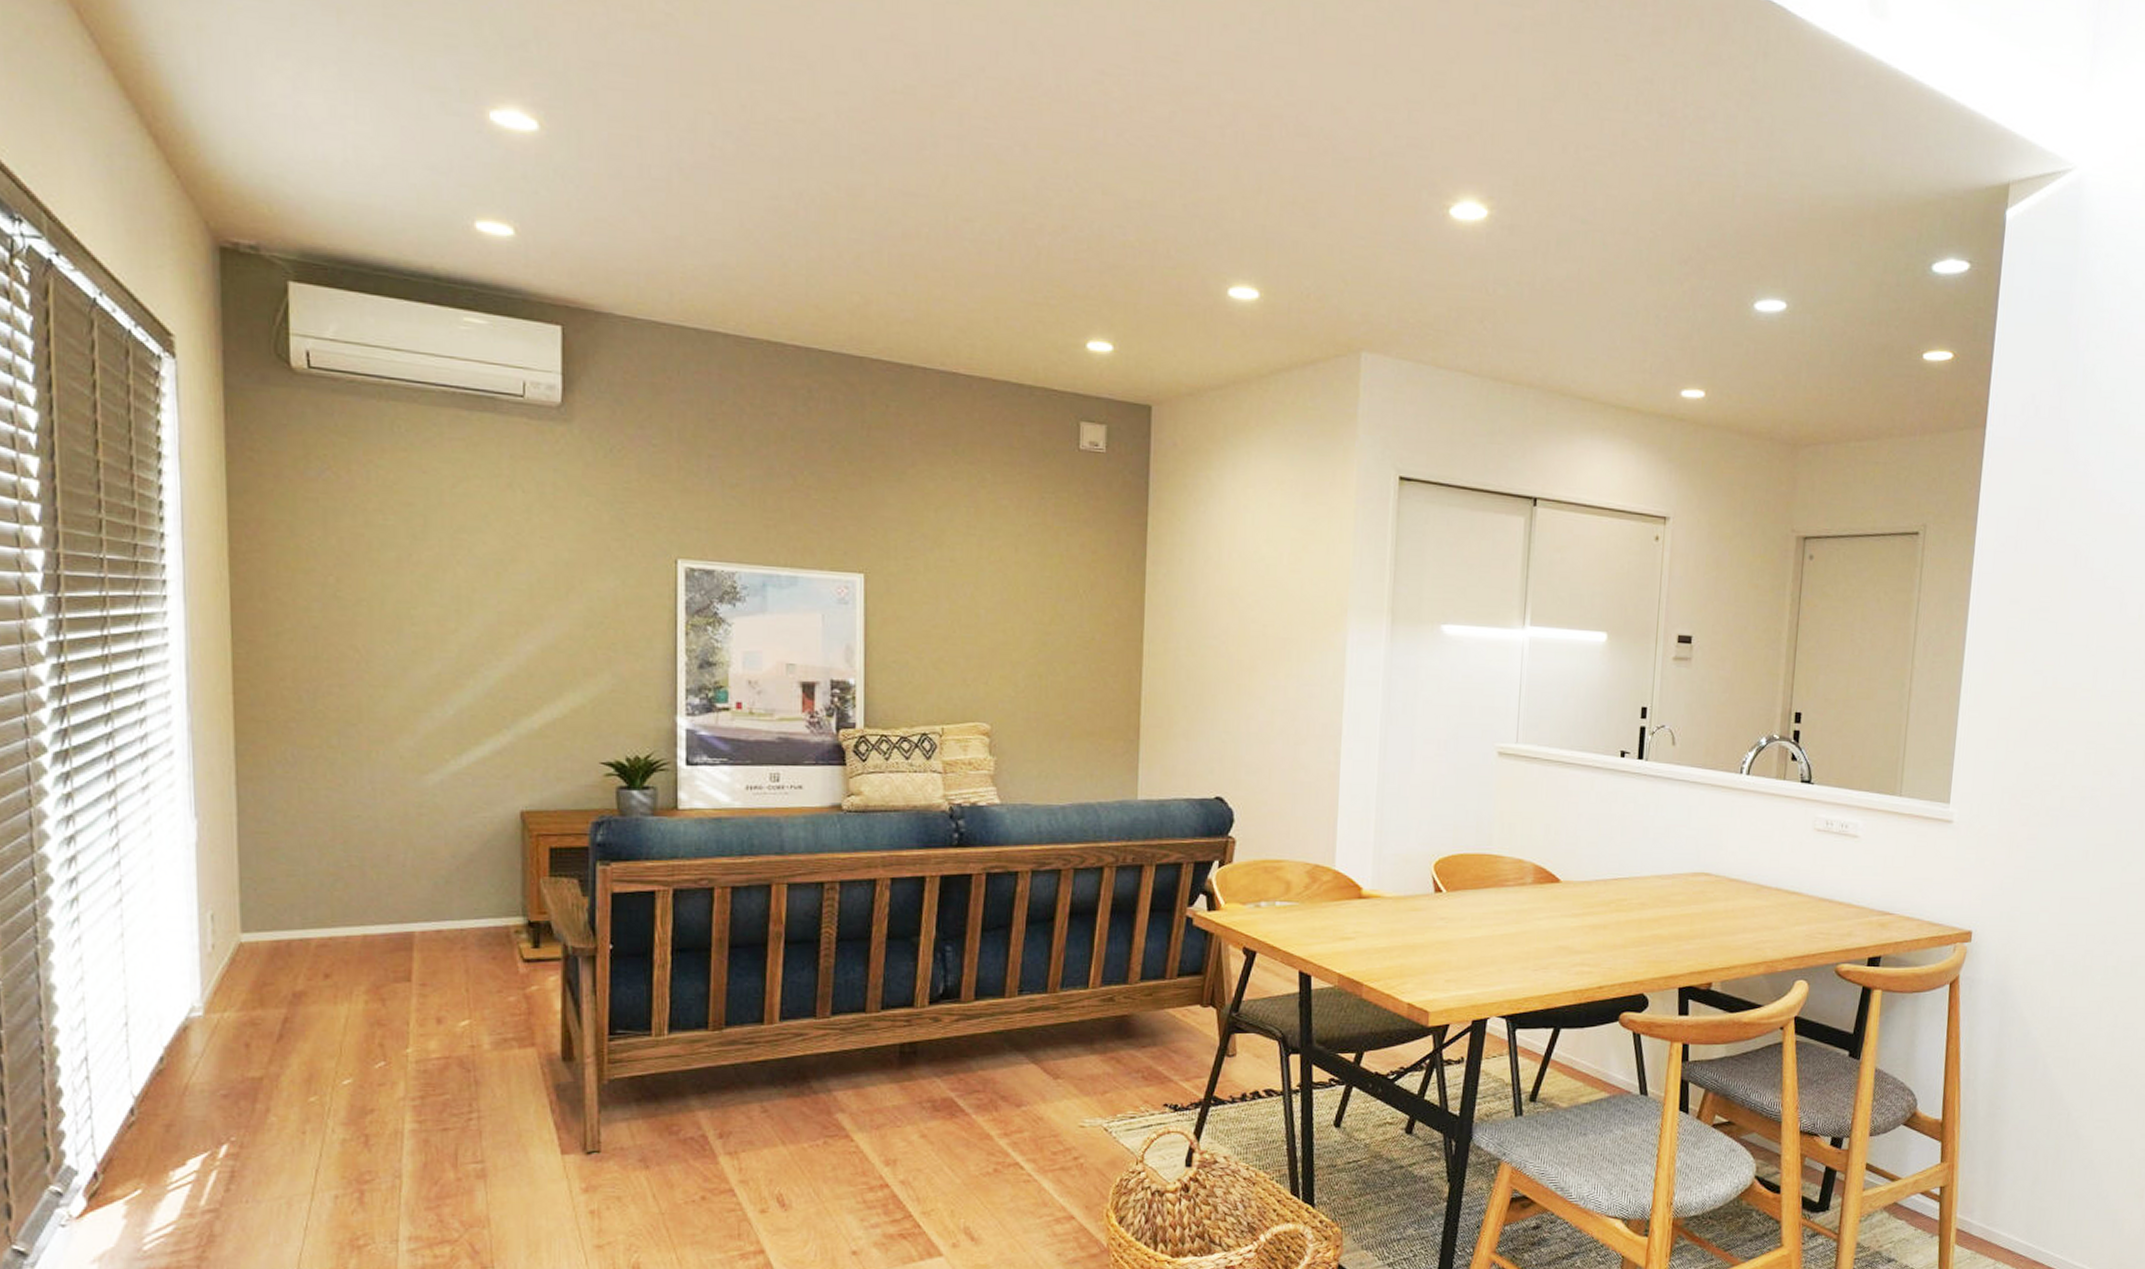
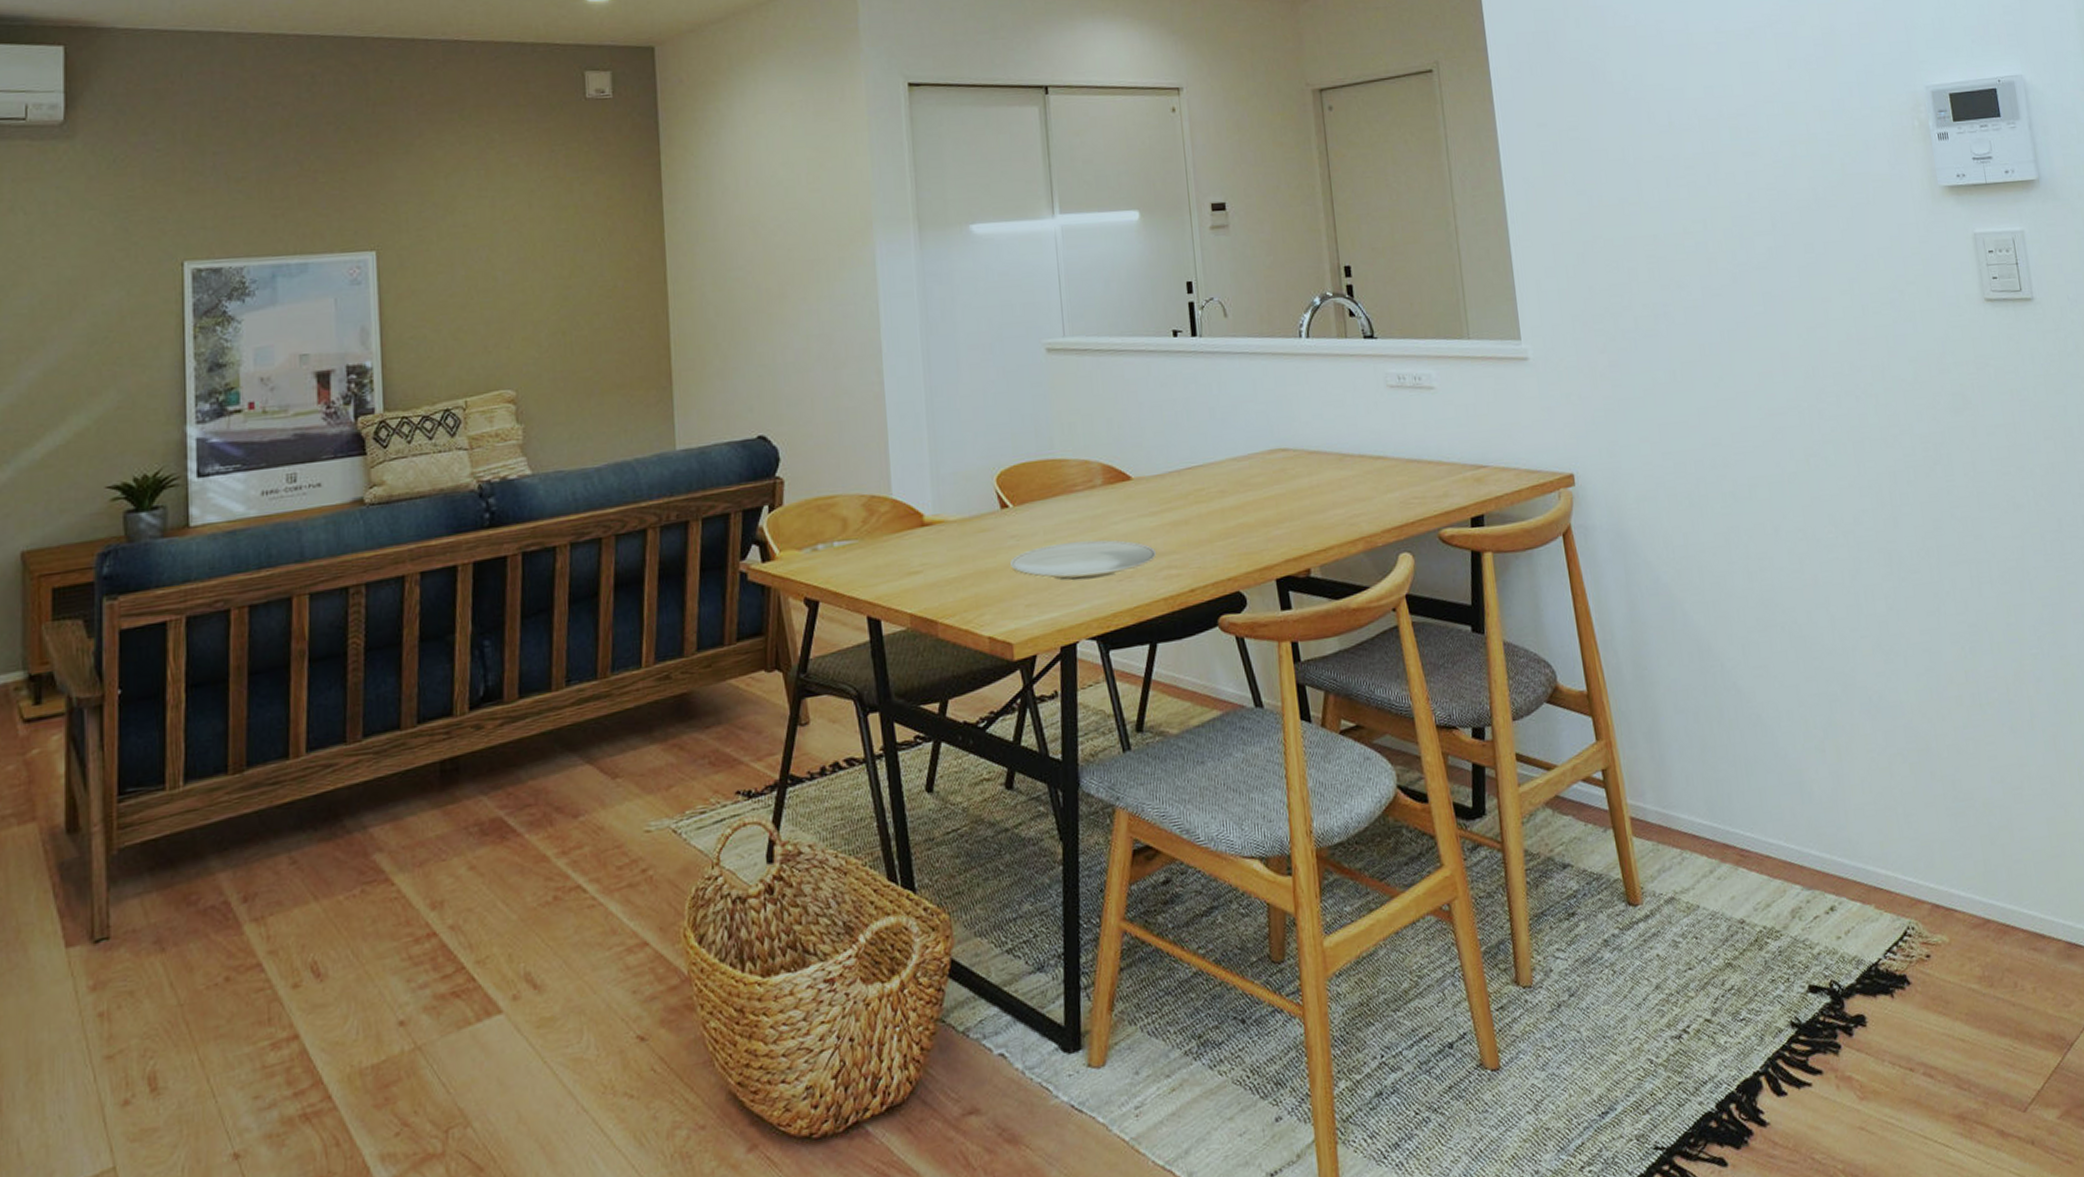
plate: none [1436,931,1573,965] -> present [1009,540,1157,580]

